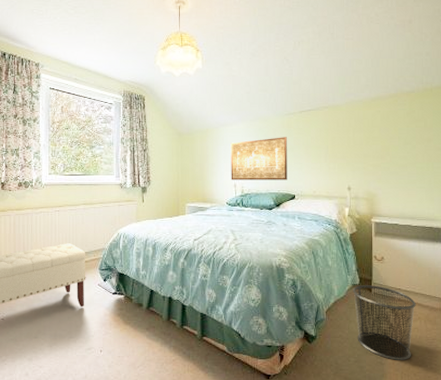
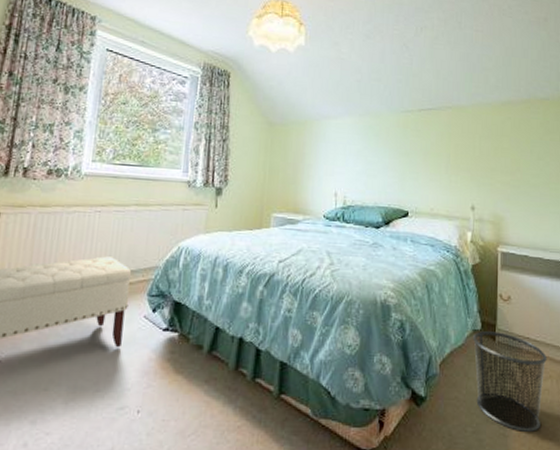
wall art: present [230,137,287,180] -> none [331,138,402,192]

